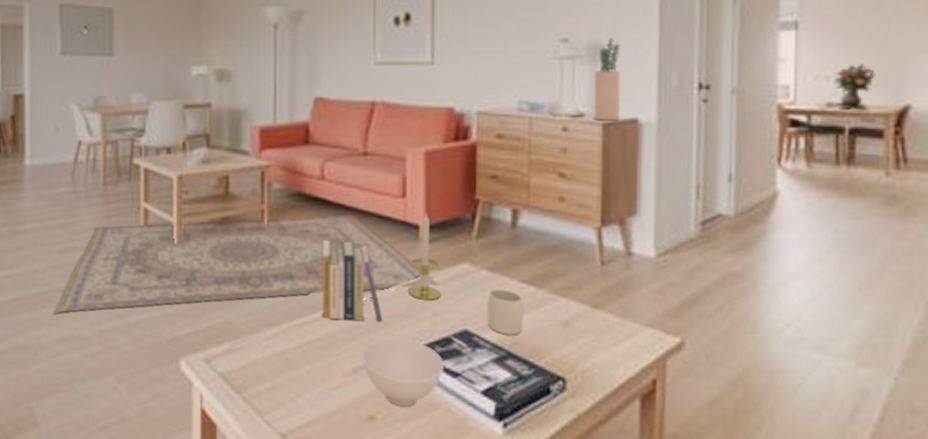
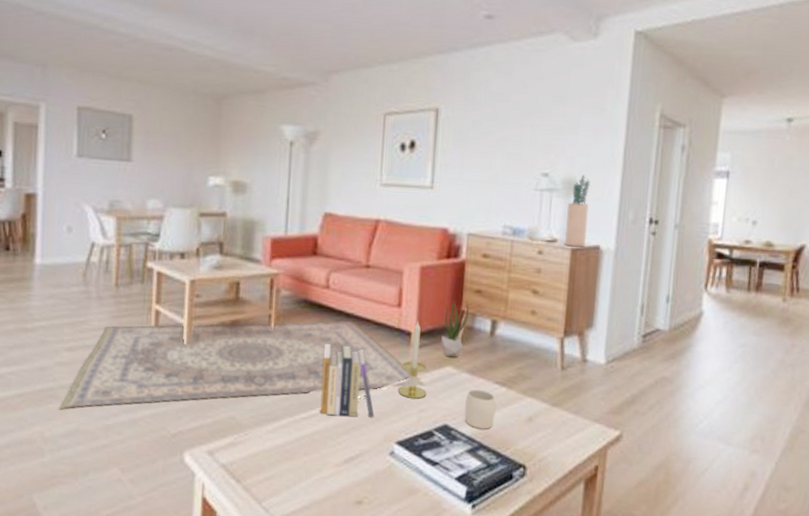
bowl: present [360,337,444,407] -> none [352,431,425,492]
potted plant: none [454,188,484,253] -> present [441,301,469,358]
bouquet: present [834,64,875,111] -> none [751,209,783,248]

